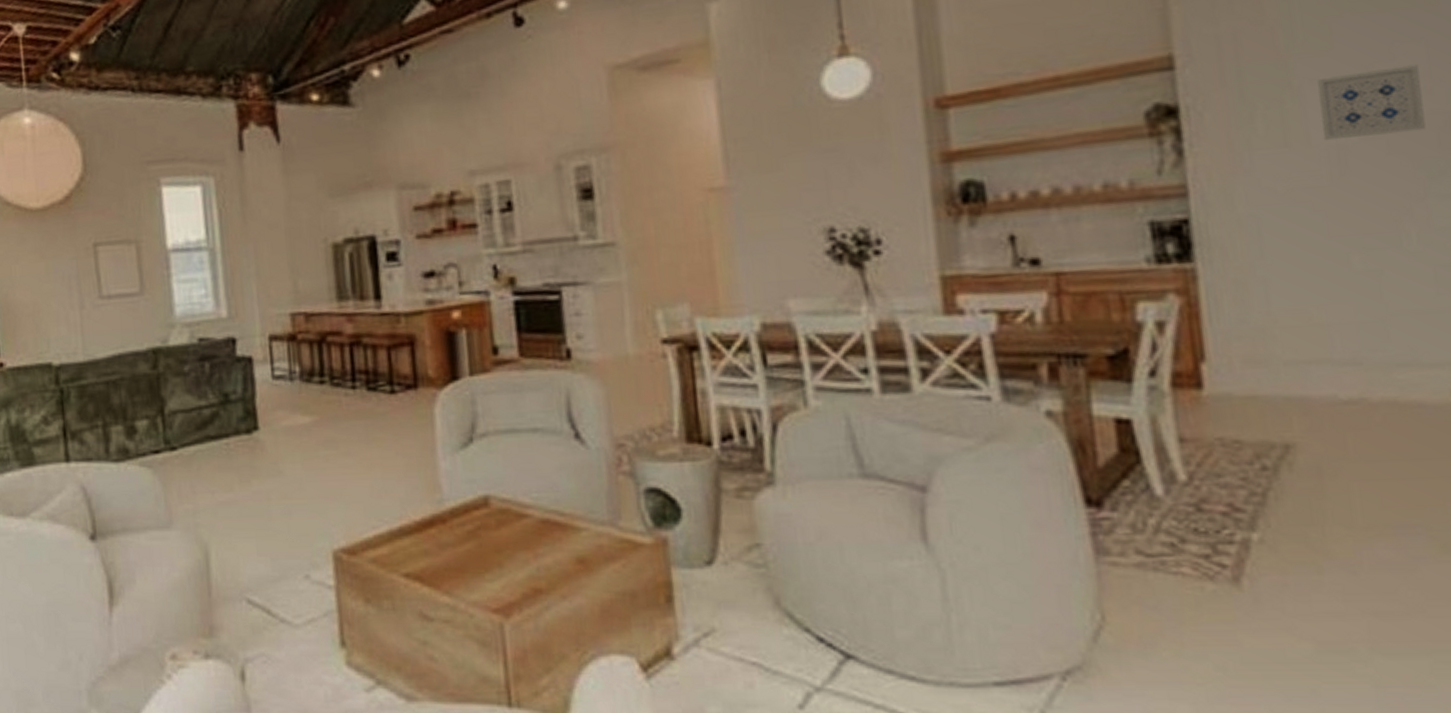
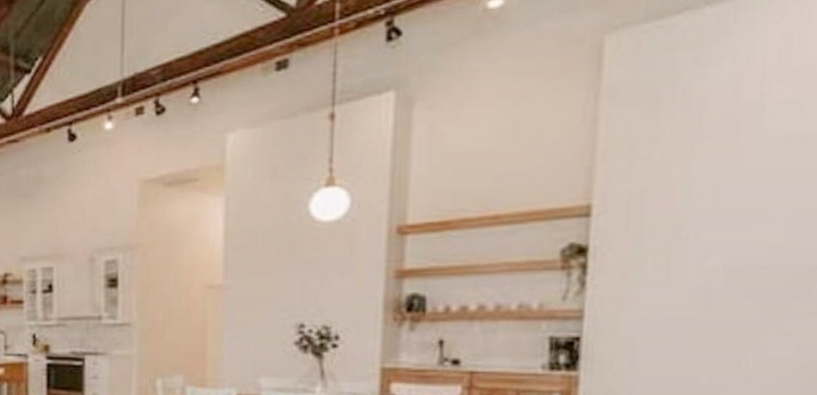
wall art: present [1318,64,1426,141] -> none [696,227,783,283]

